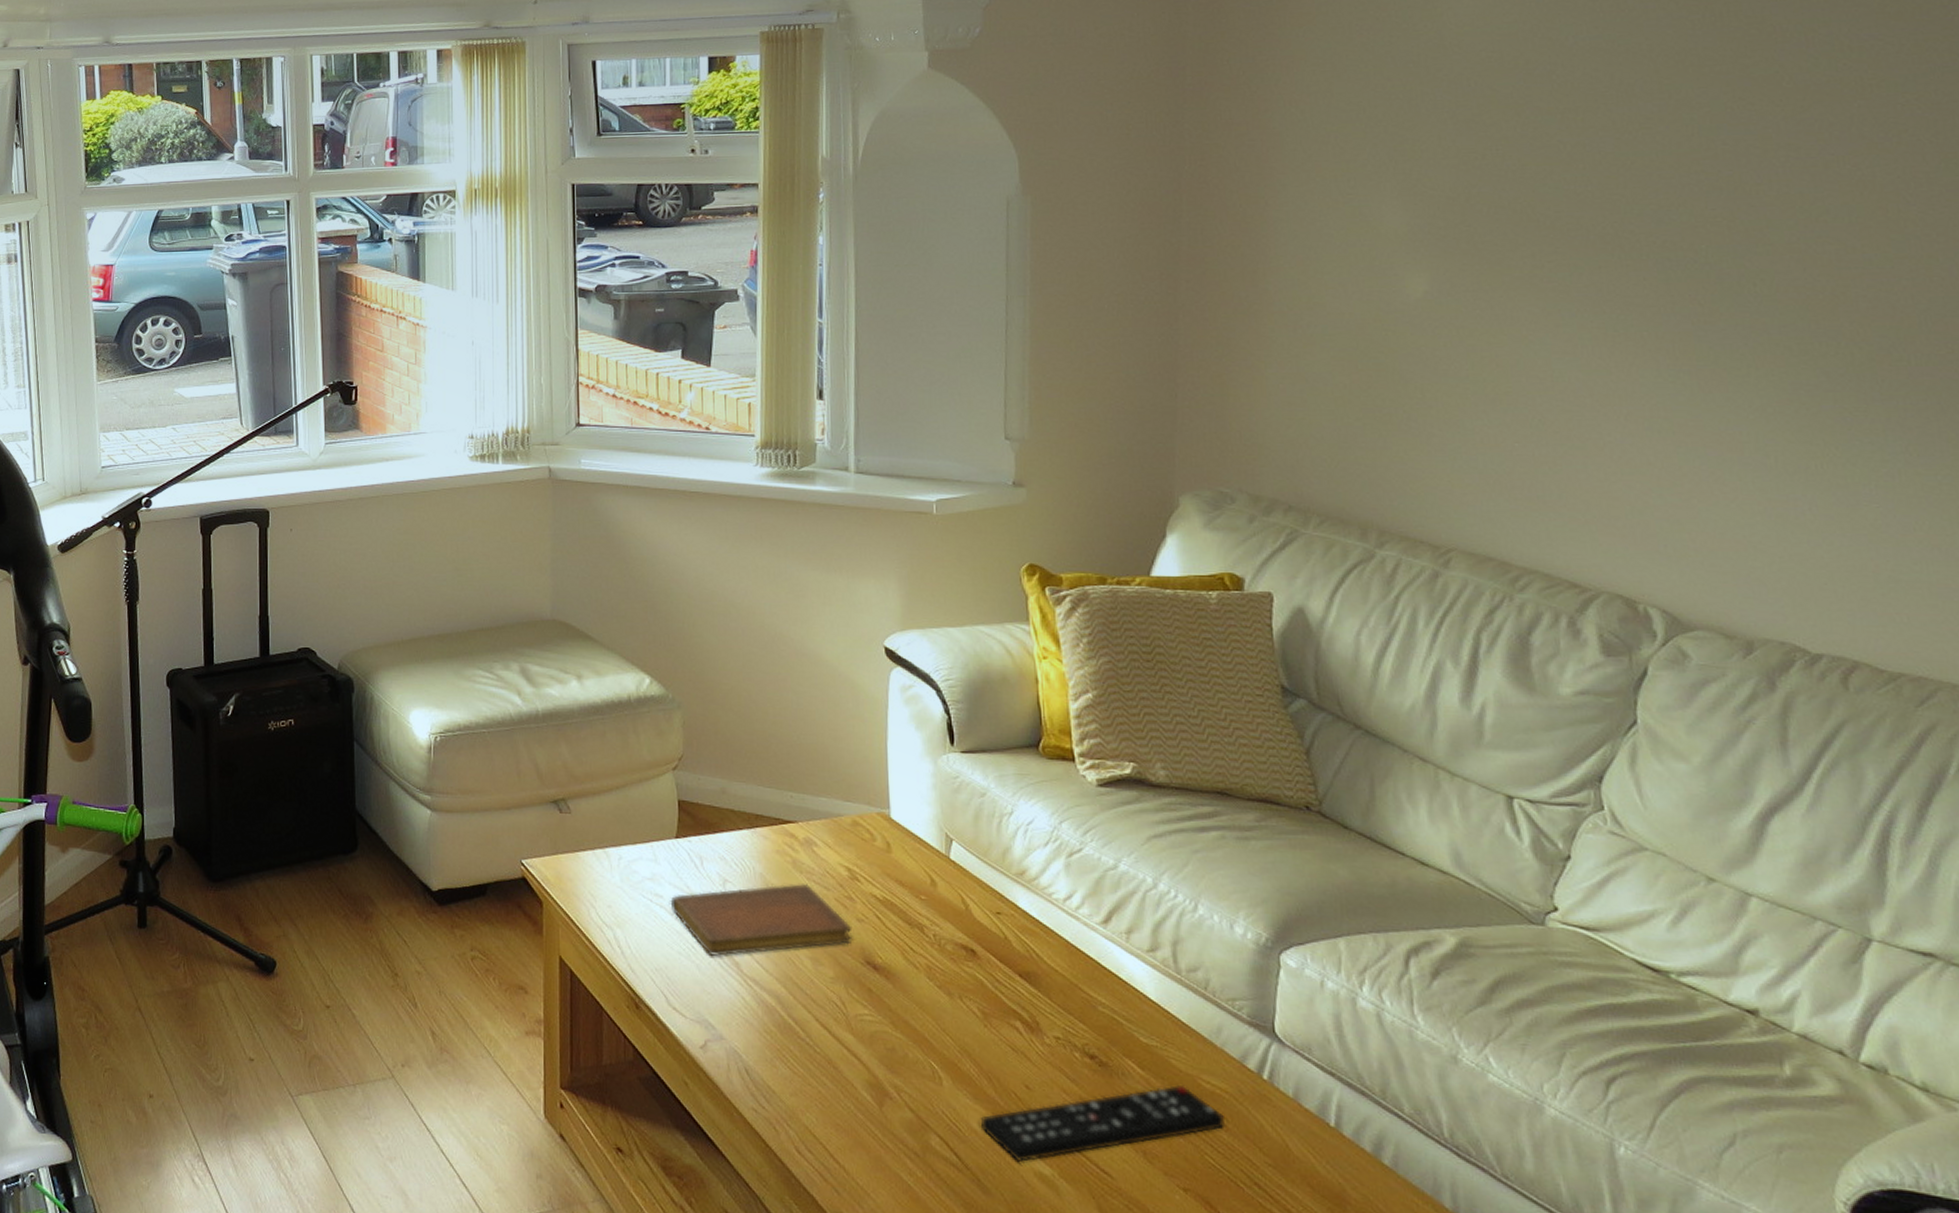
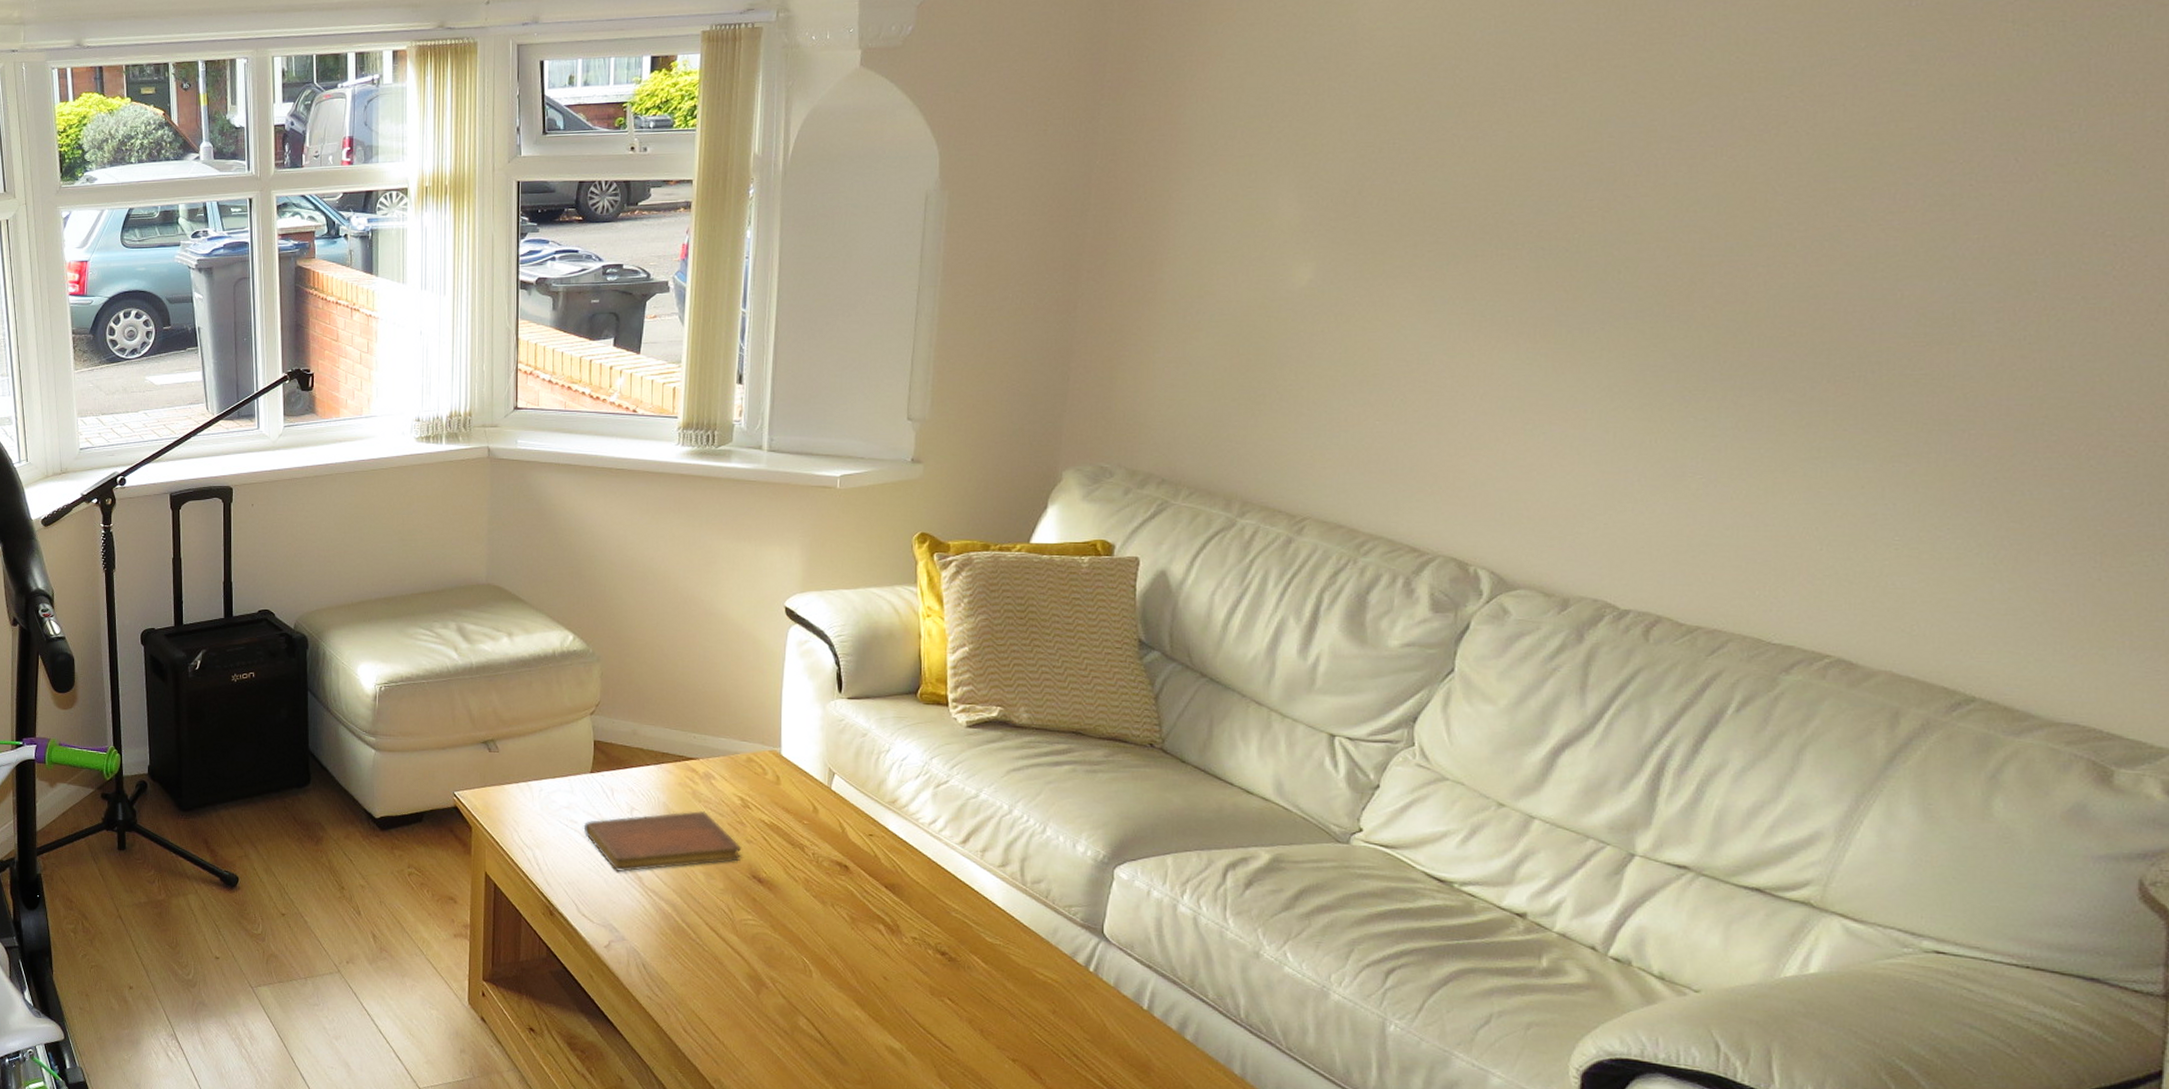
remote control: present [981,1084,1225,1163] -> none [843,975,1053,1039]

